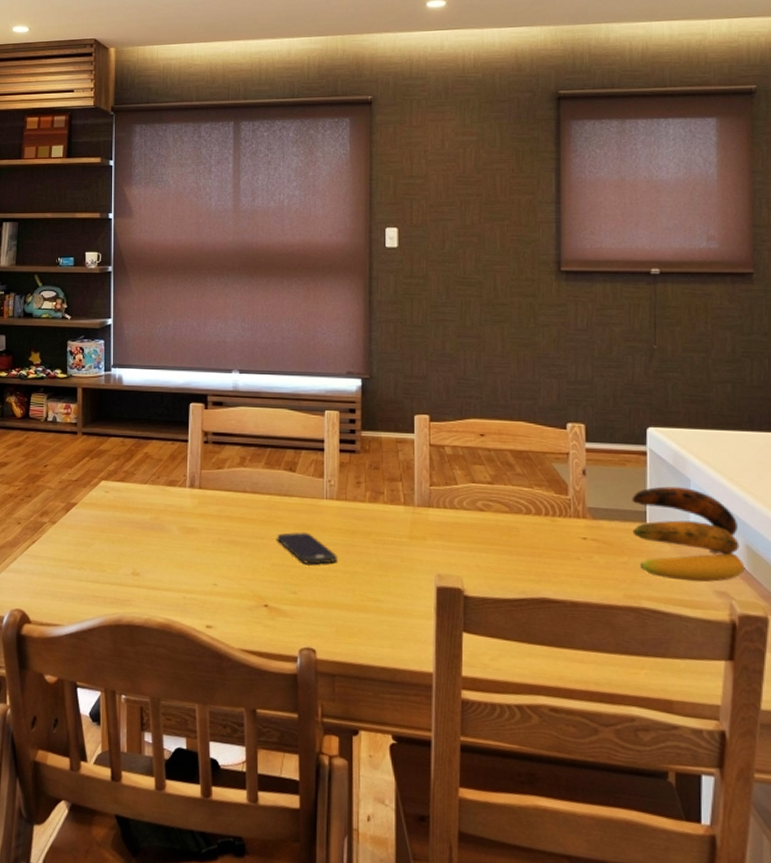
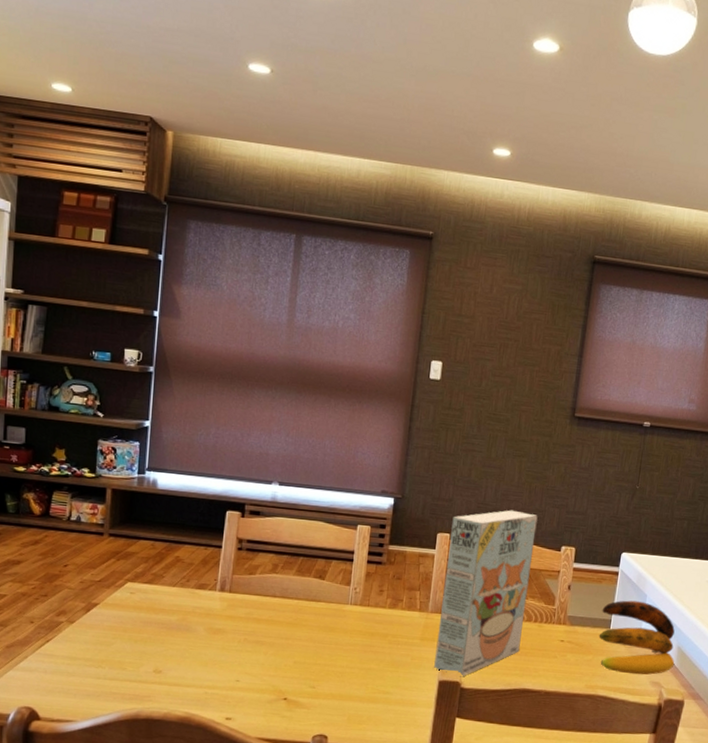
smartphone: present [277,532,339,565] -> none [301,633,357,662]
cereal box: none [428,384,532,583] -> present [434,510,538,677]

